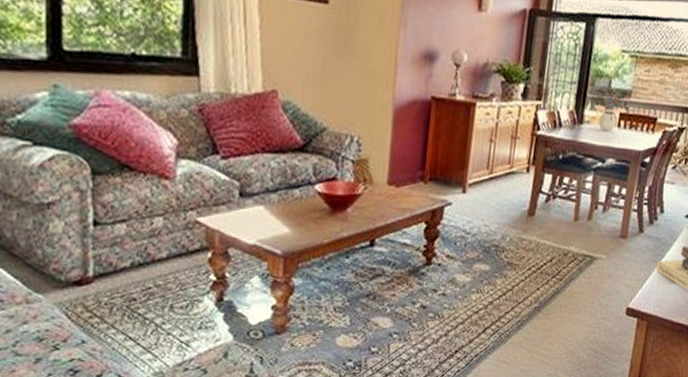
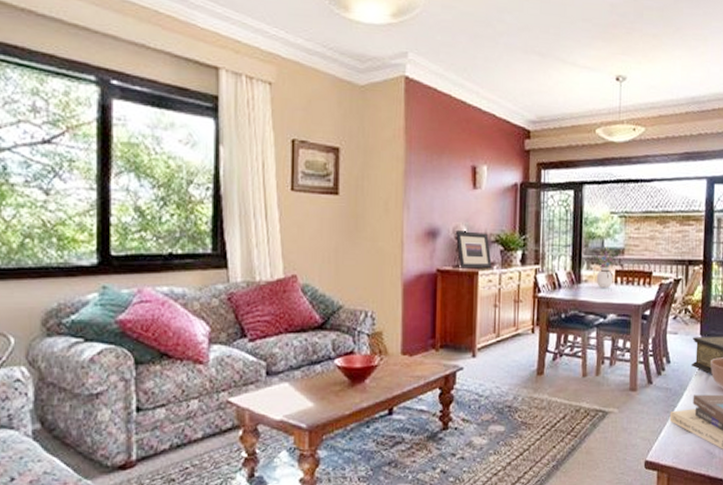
picture frame: none [455,56,492,101] -> present [456,231,492,269]

